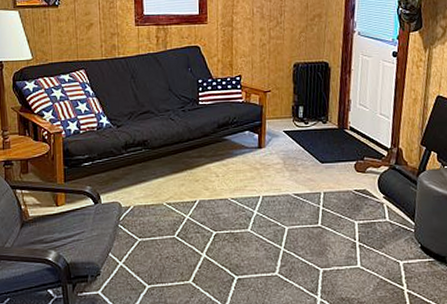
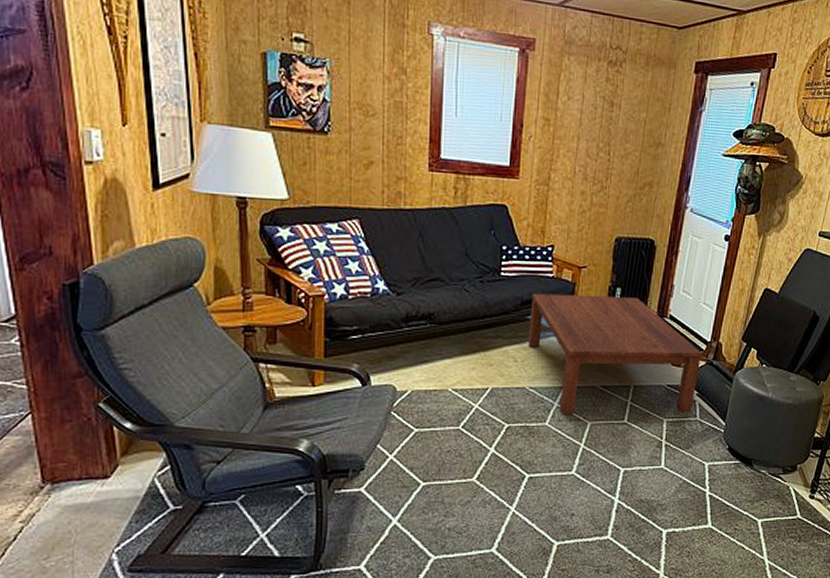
coffee table: none [226,114,384,221] -> present [528,293,702,414]

